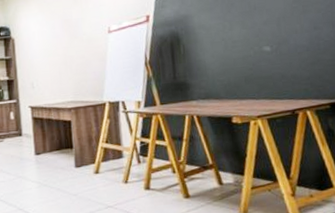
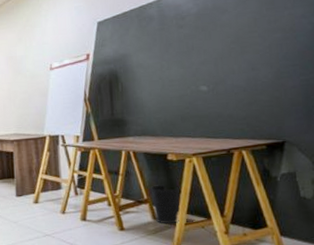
wastebasket: none [216,148,246,190] -> present [150,184,180,224]

